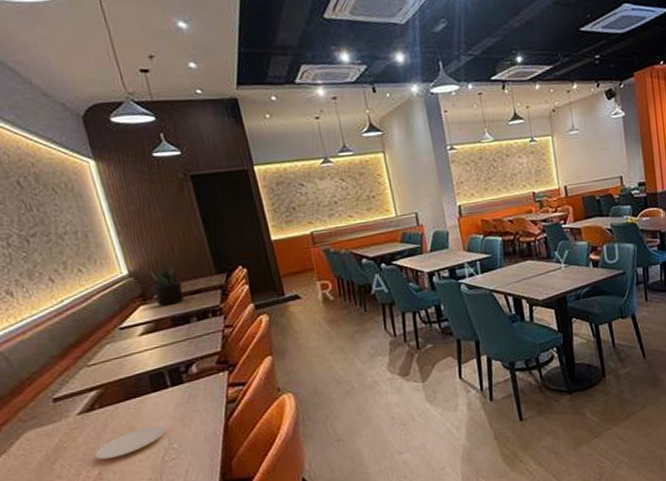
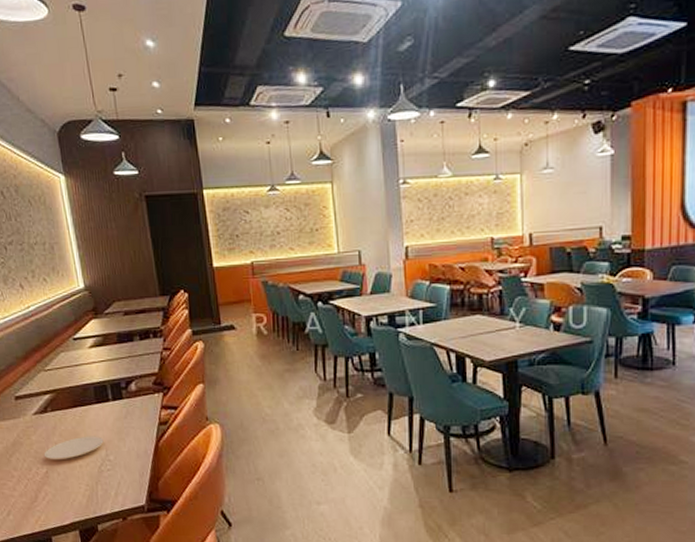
planter: present [149,266,185,307] -> none [102,284,130,323]

